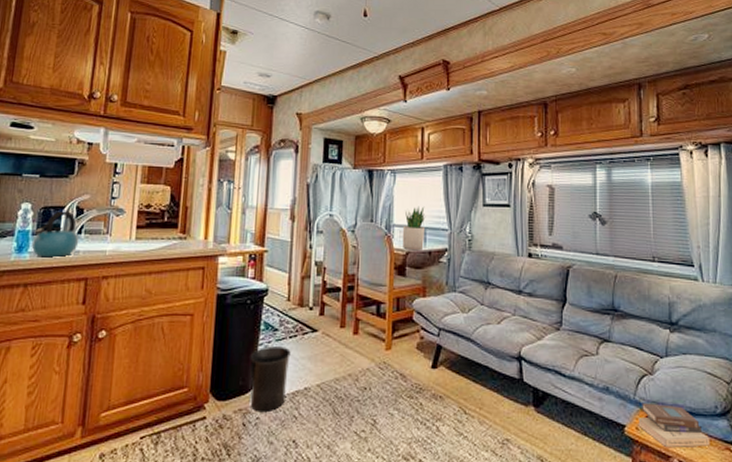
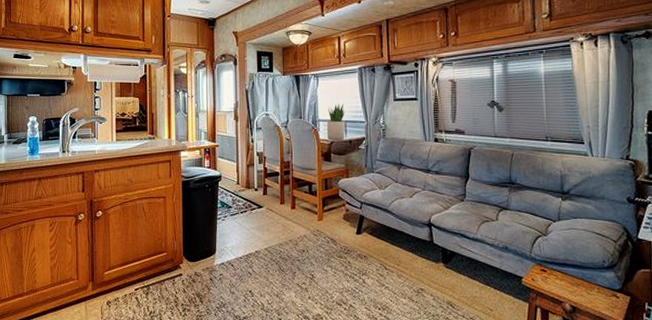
kettle: present [31,211,79,258] -> none [40,121,75,158]
waste bin: present [250,346,291,413] -> none [211,220,243,270]
books: present [638,402,711,448] -> none [534,258,599,295]

